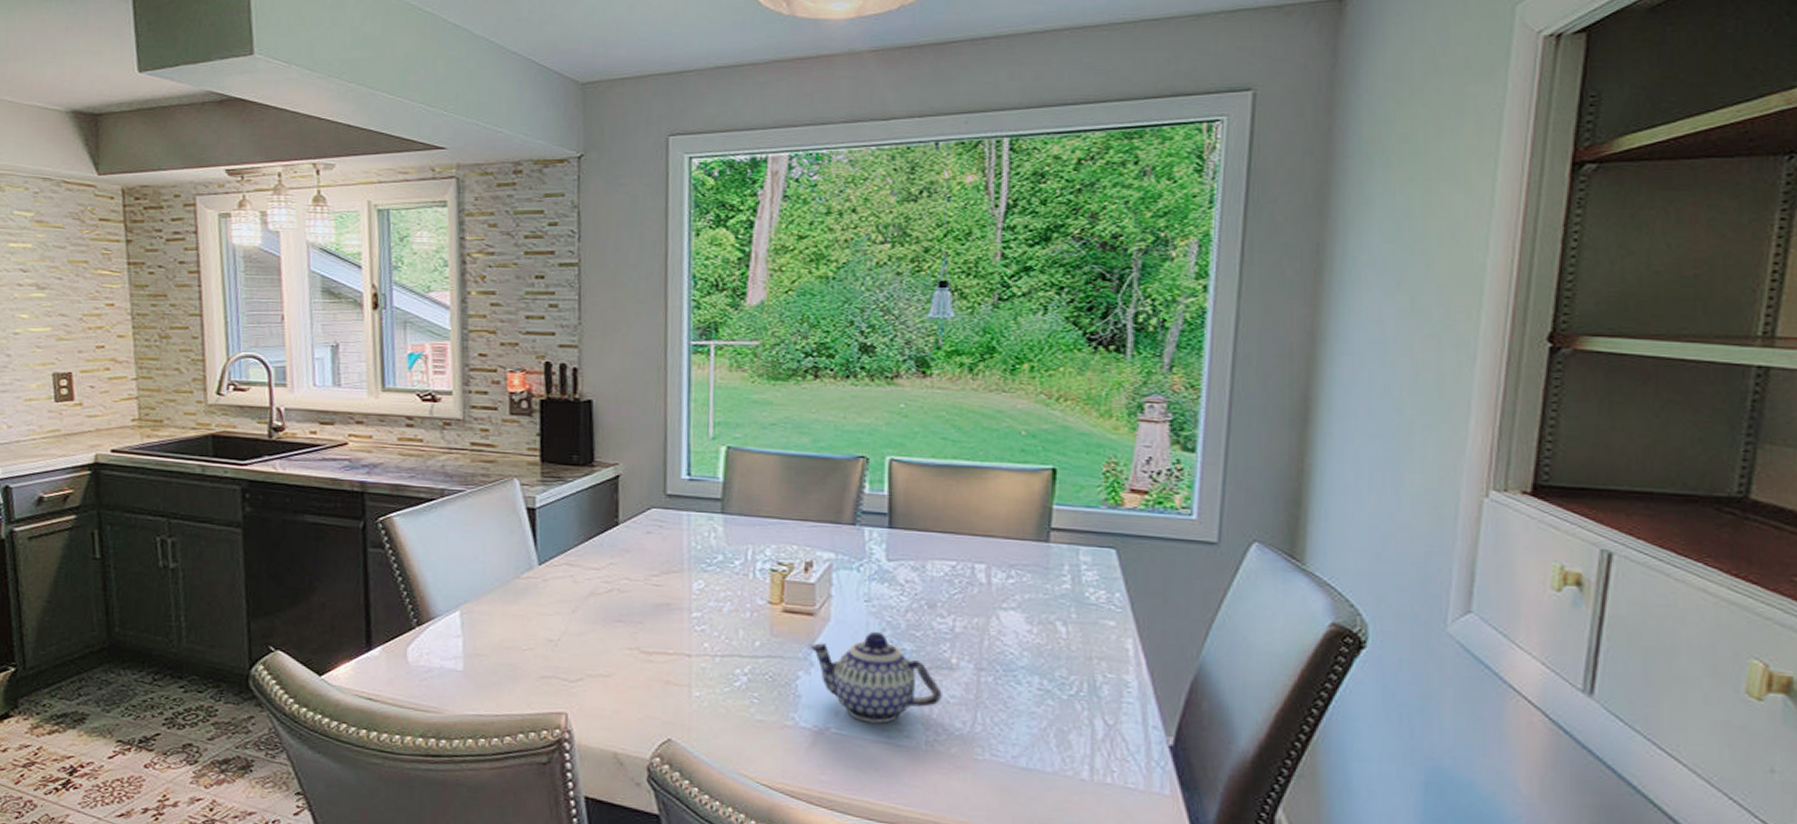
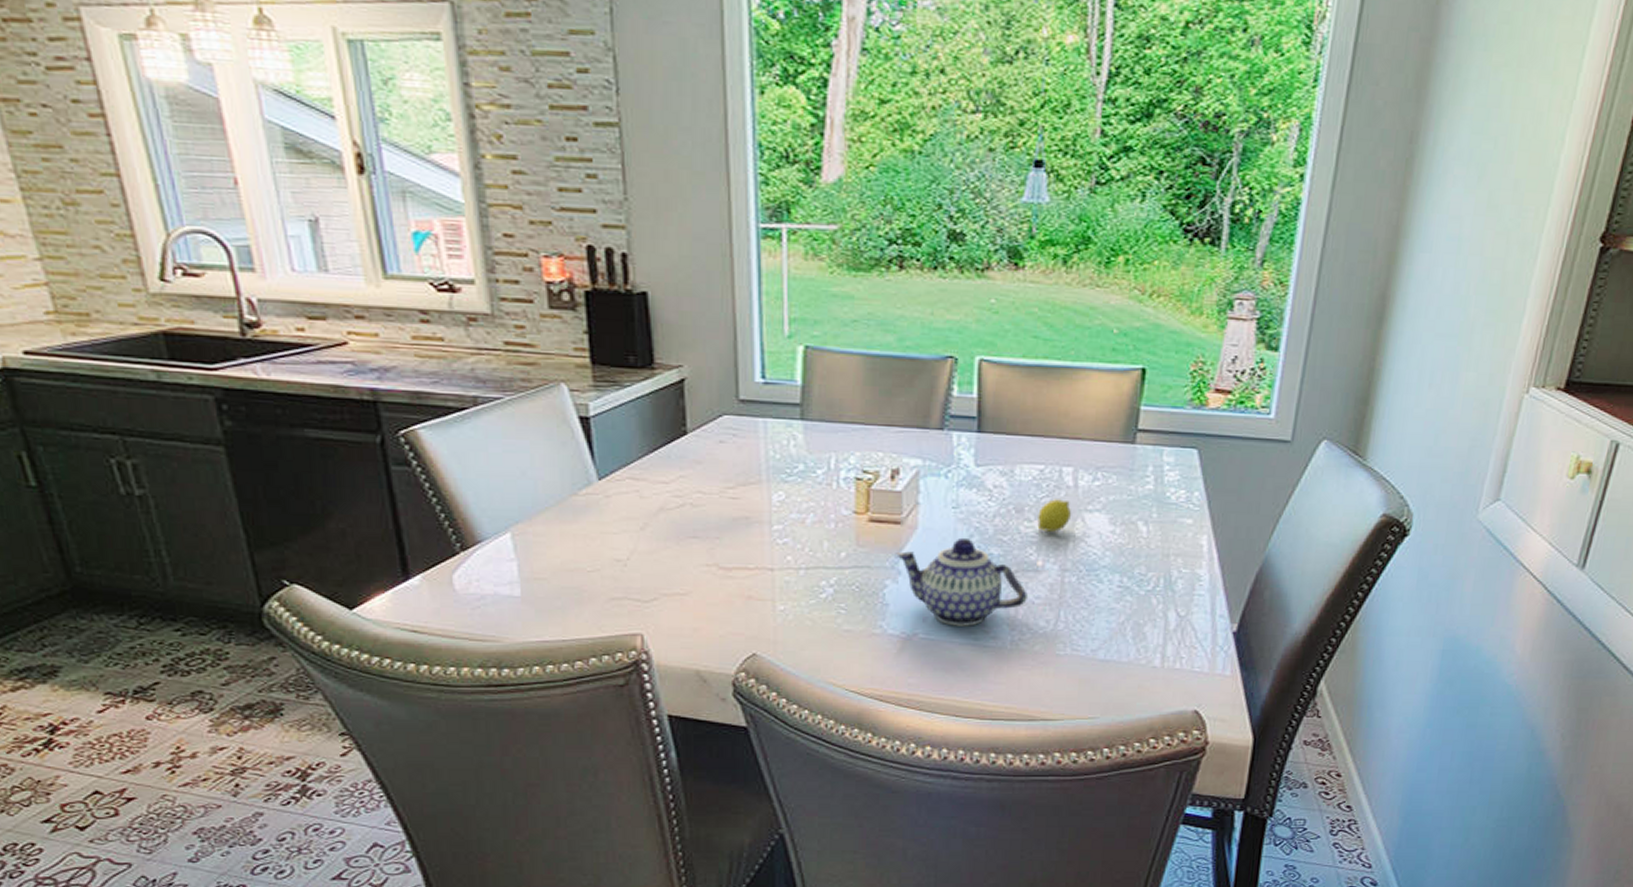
fruit: none [950,596,986,629] -> present [1037,499,1072,532]

